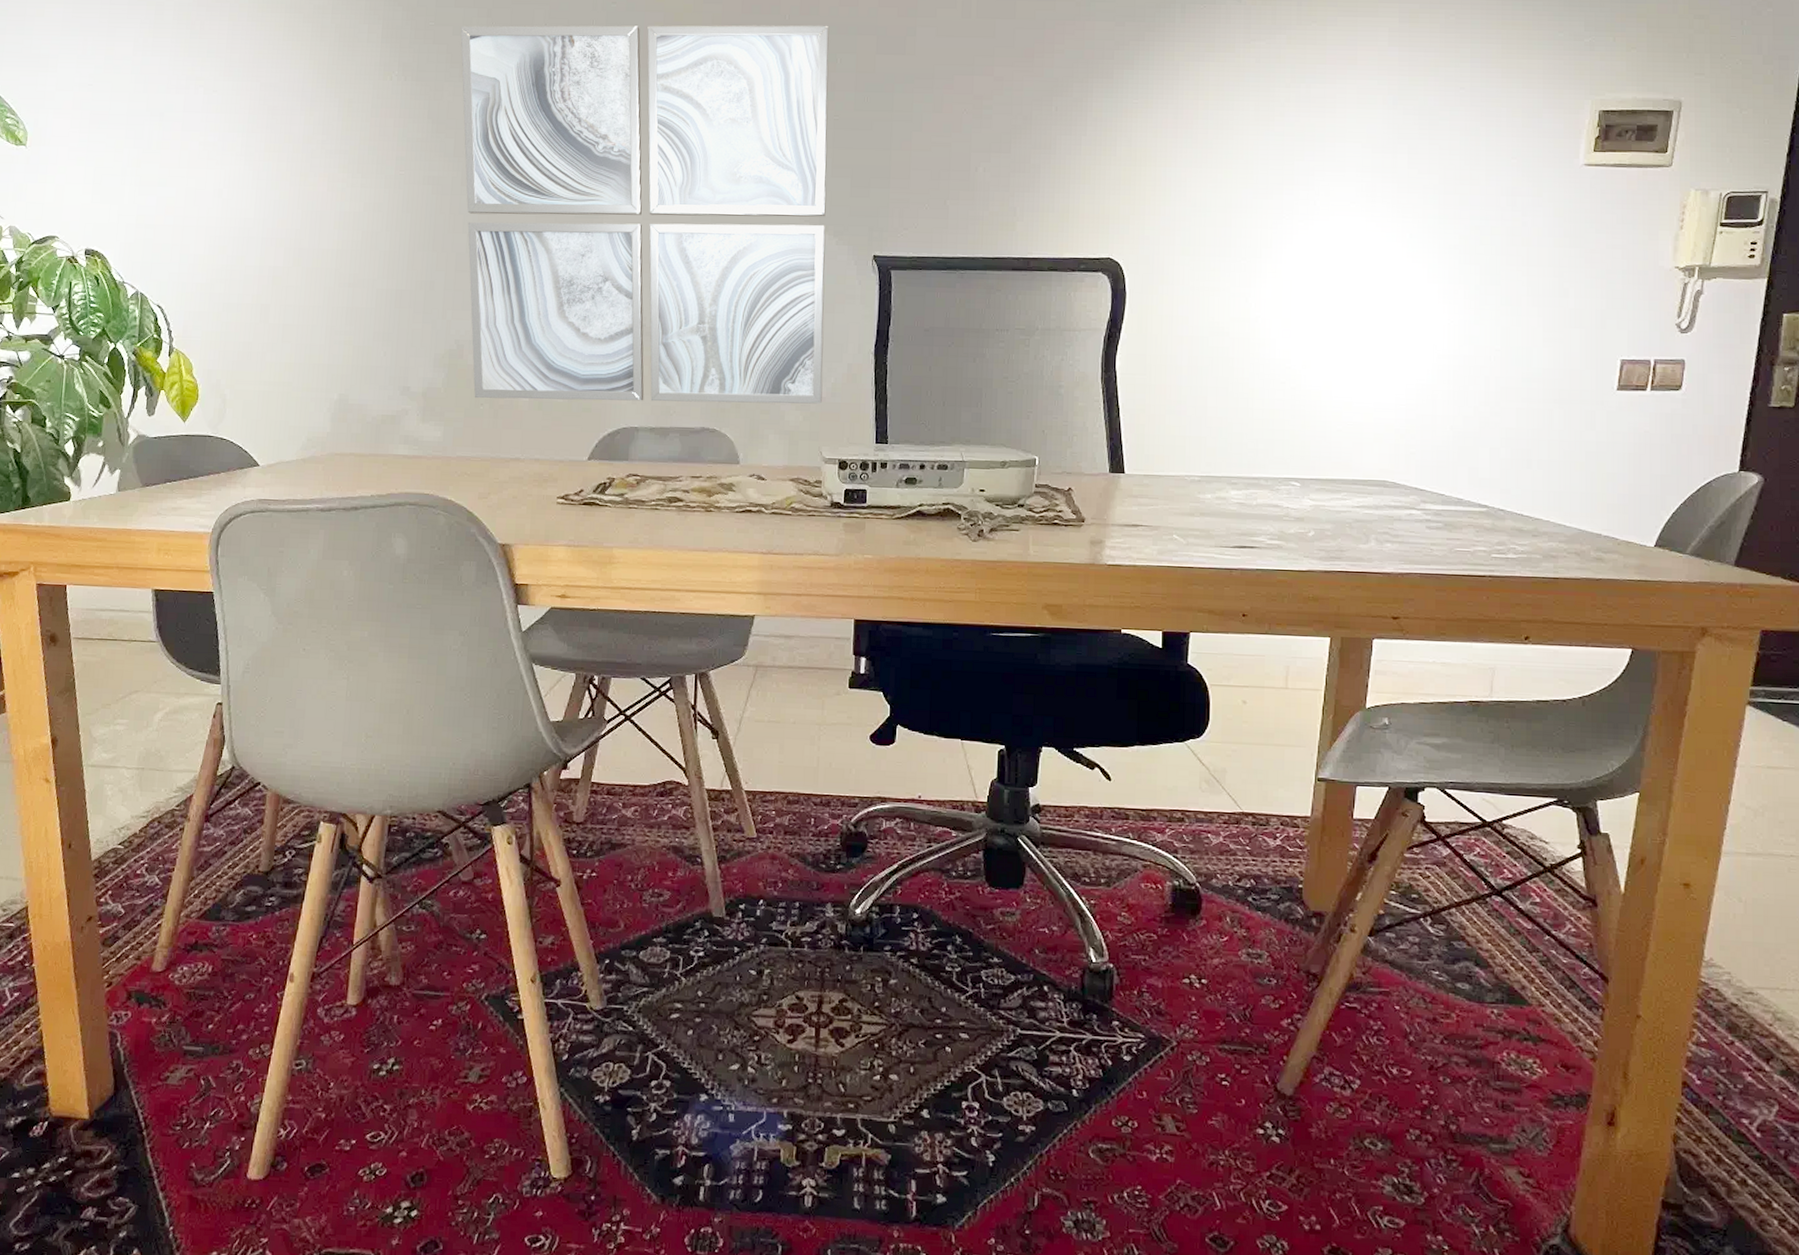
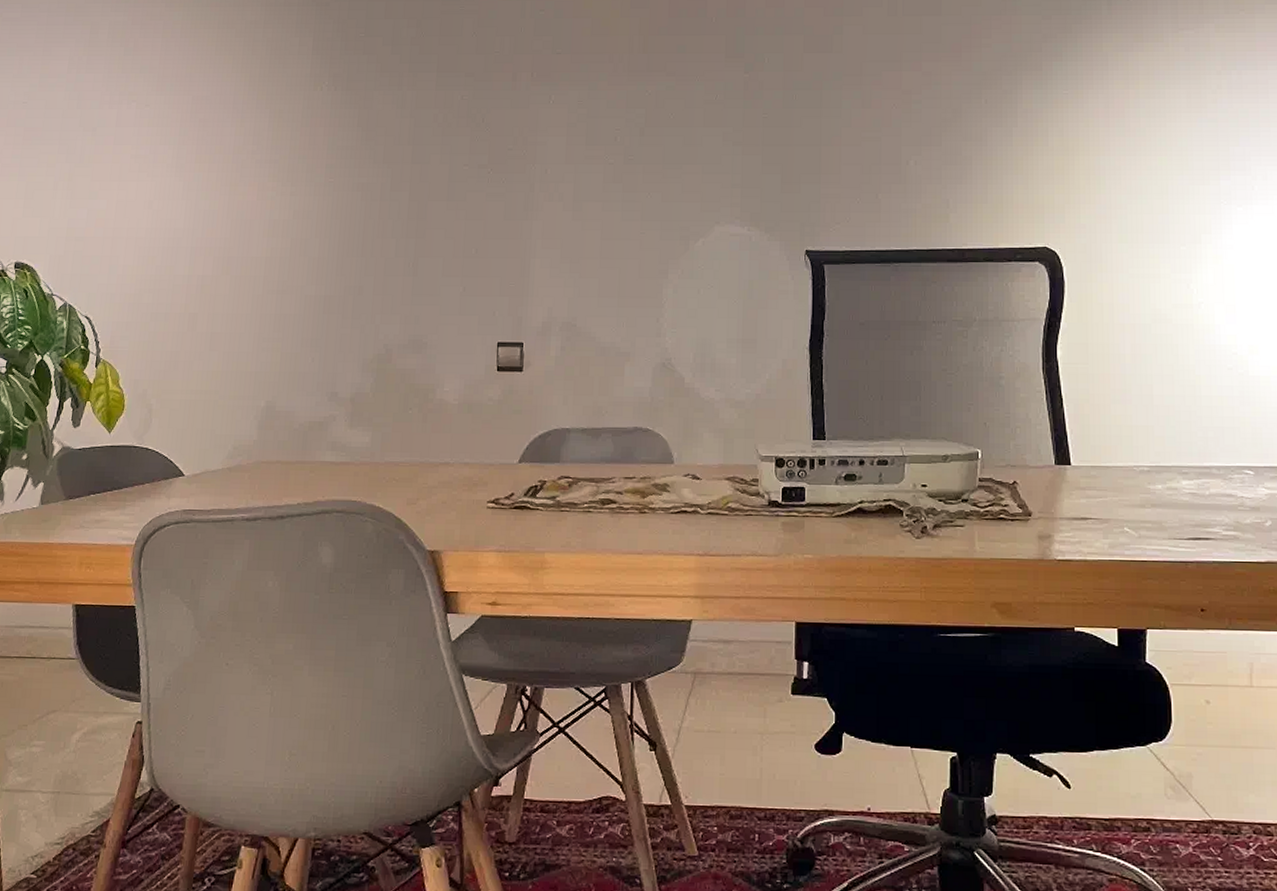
wall art: present [460,25,829,404] -> none [390,26,758,403]

